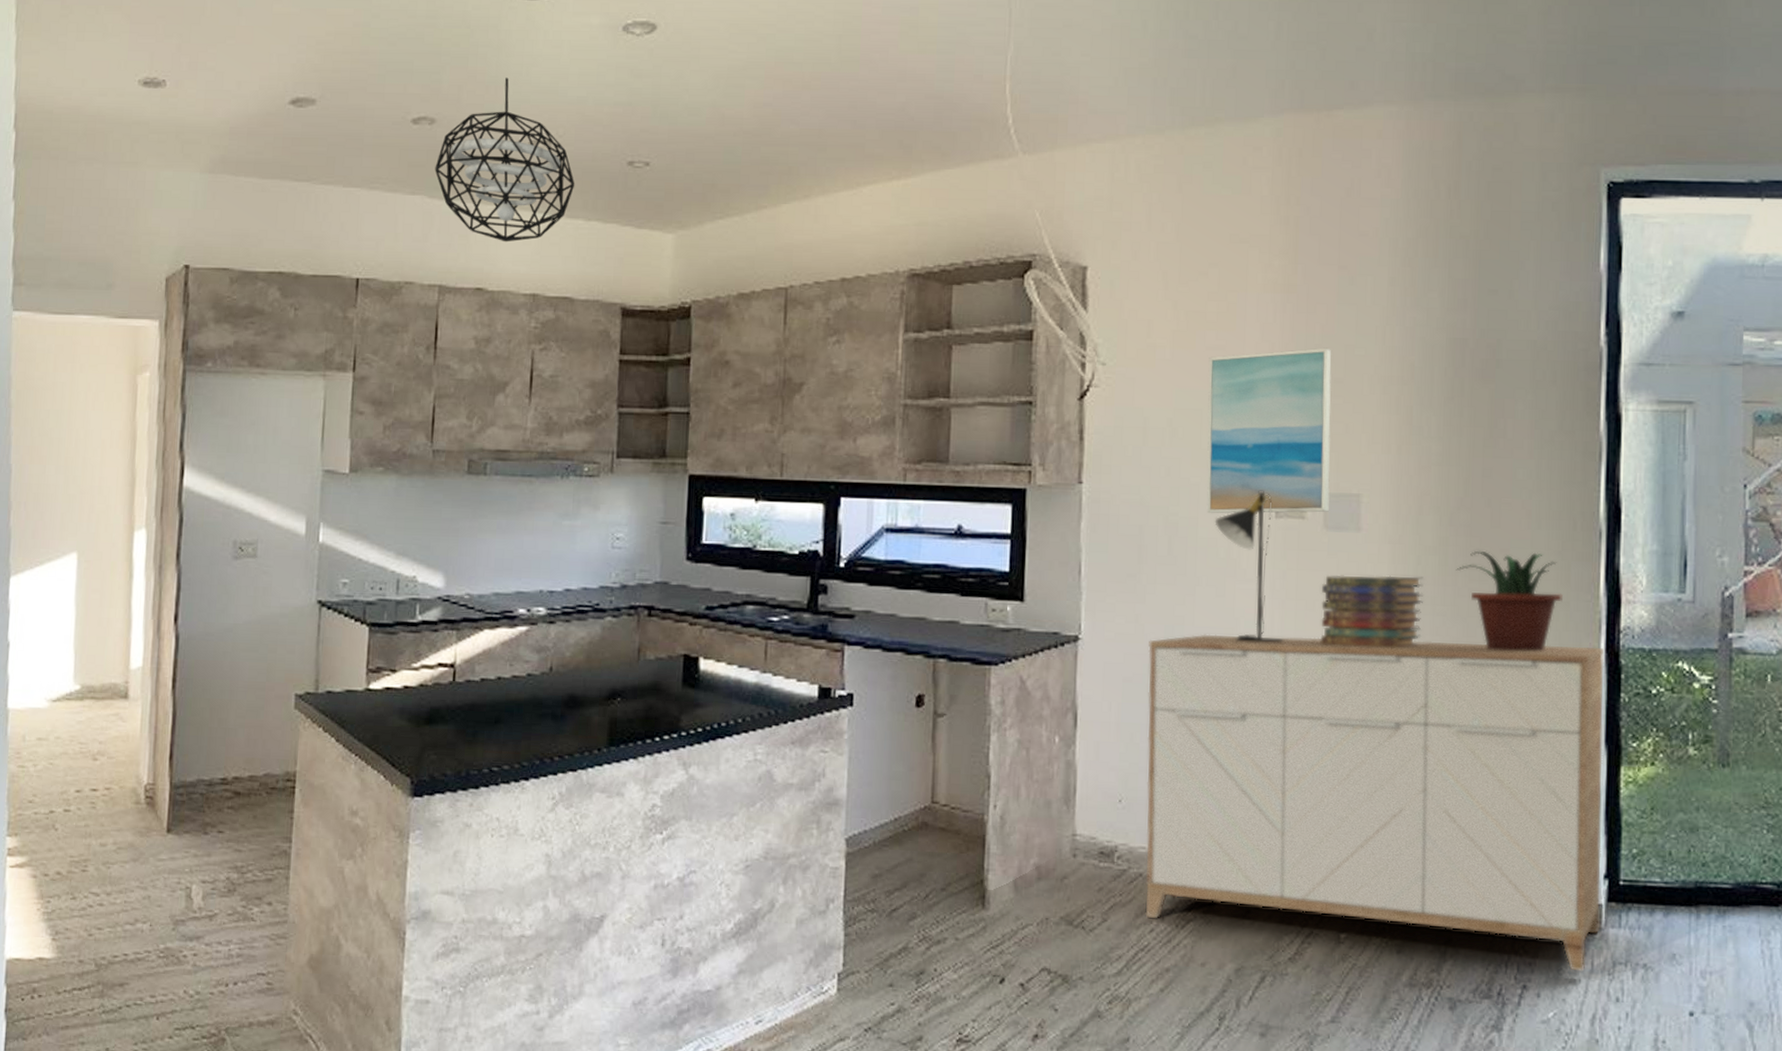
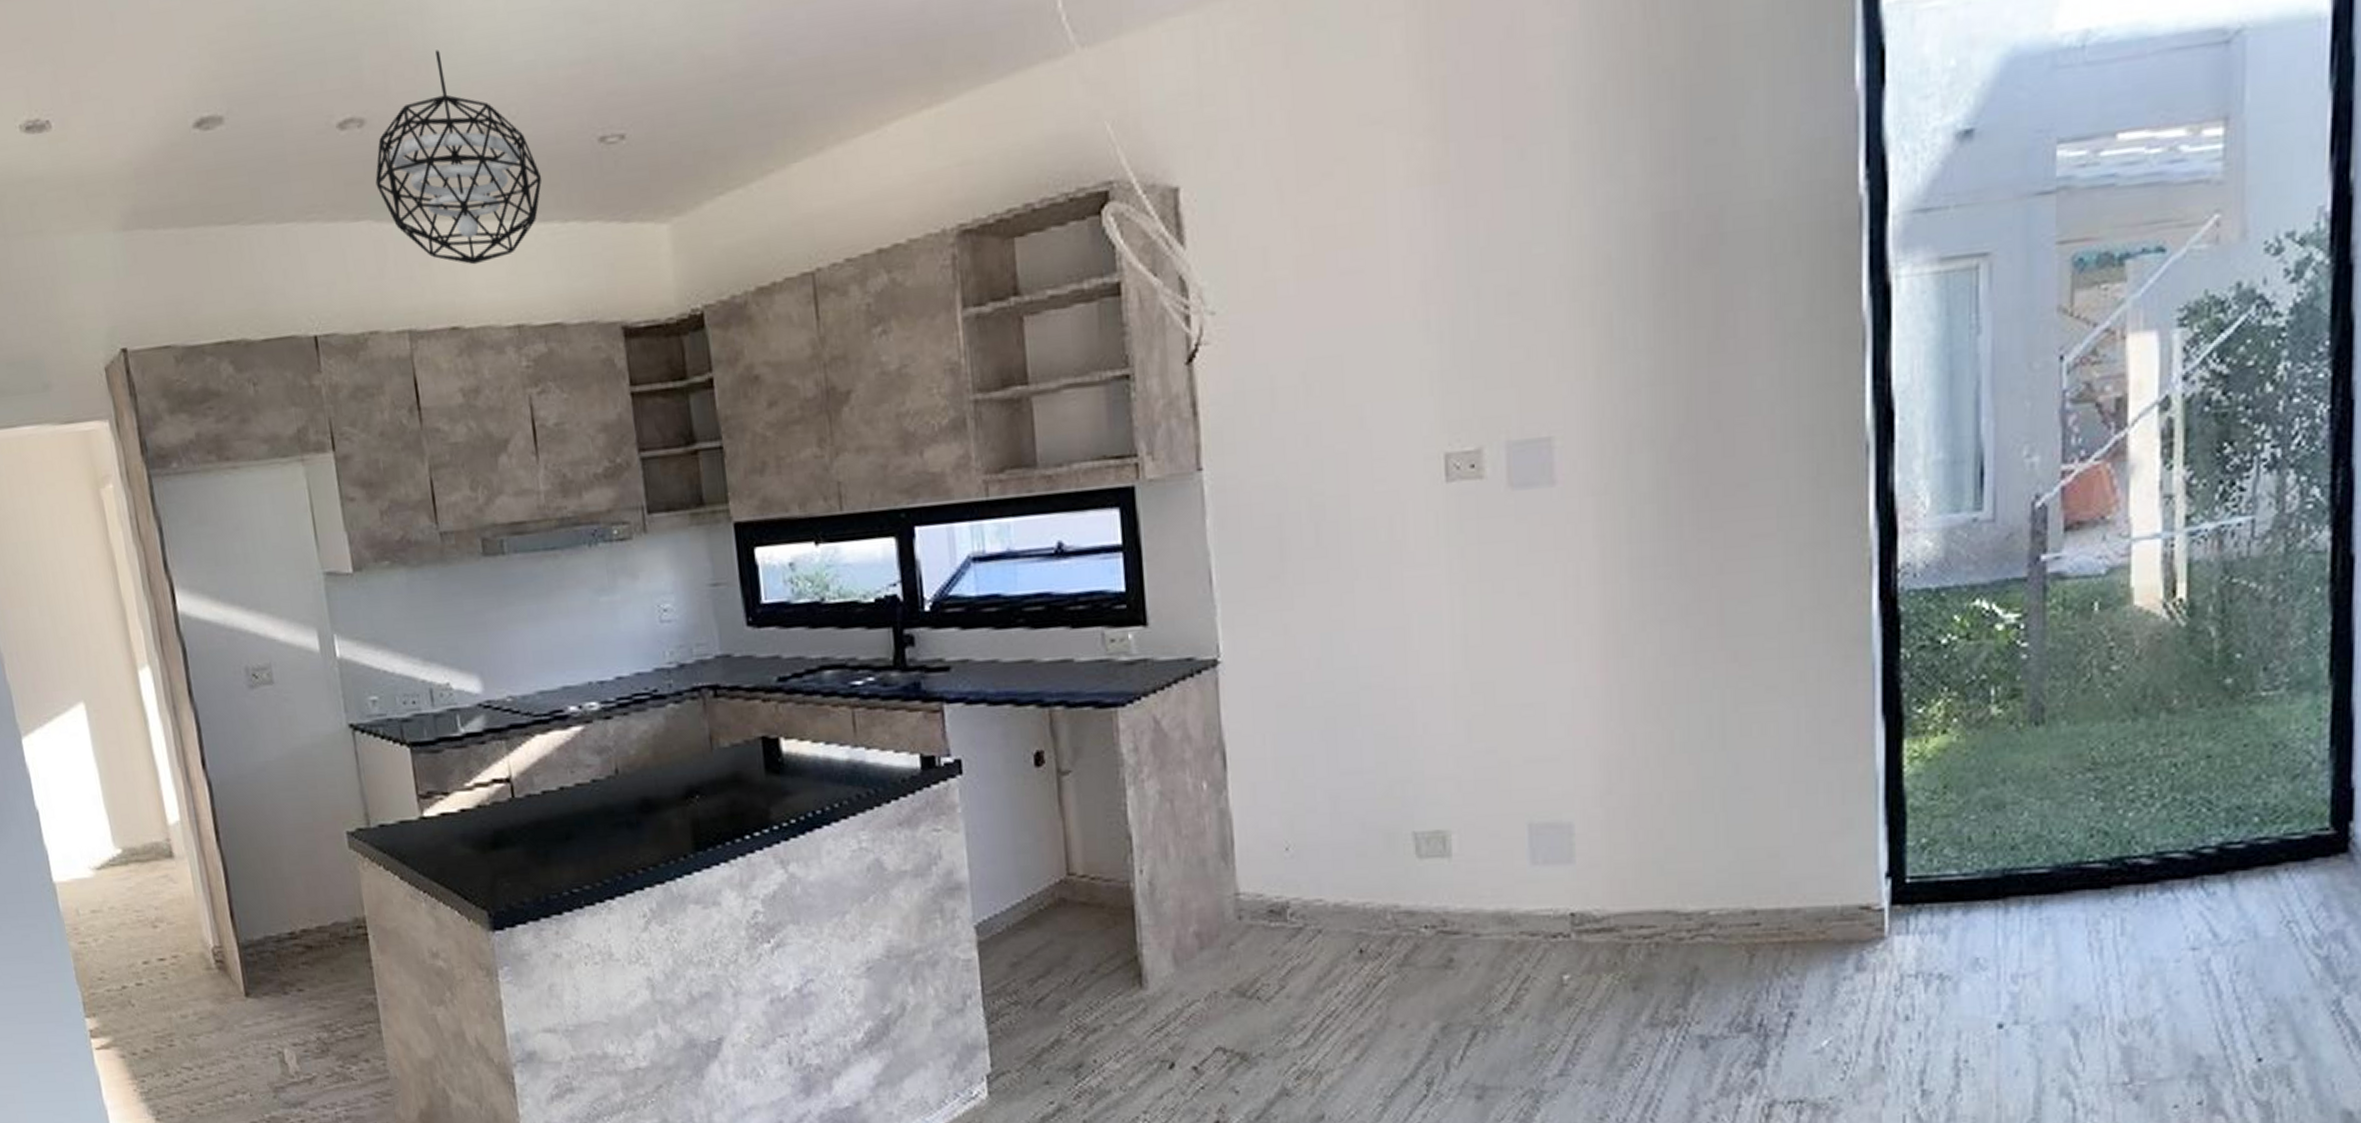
sideboard: present [1145,634,1605,972] -> none [1303,593,1881,990]
wall art: present [1206,348,1332,515] -> none [1344,250,1513,488]
table lamp: present [1214,490,1284,643] -> none [1370,448,1468,643]
book stack: present [1320,575,1424,648] -> none [1510,533,1641,634]
potted plant: present [1456,550,1563,652] -> none [1680,482,1820,615]

